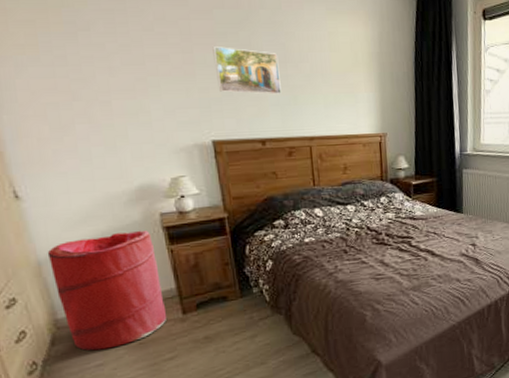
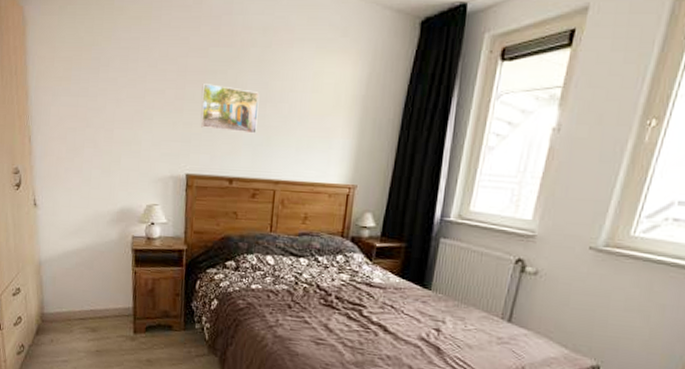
laundry hamper: present [47,230,167,351] -> none [46,248,123,349]

